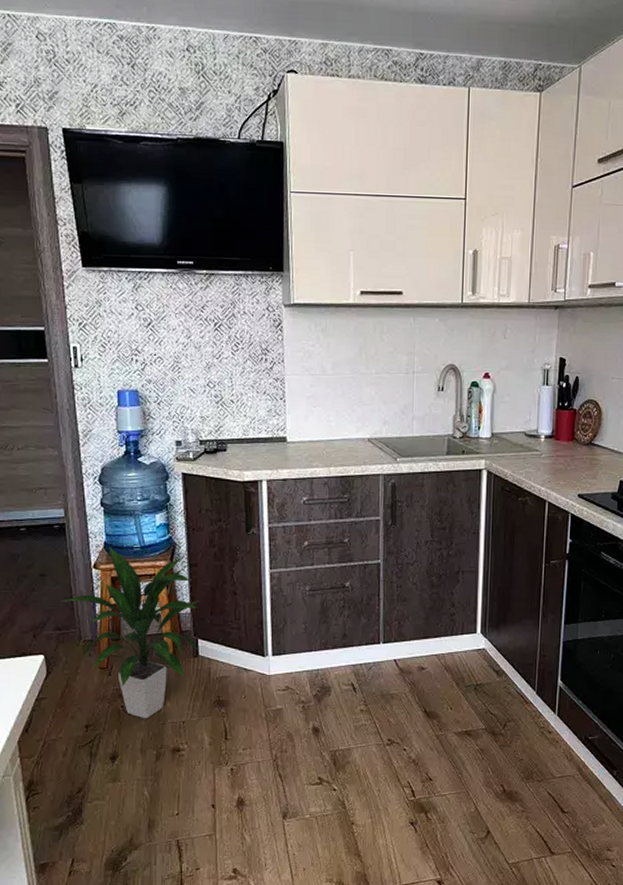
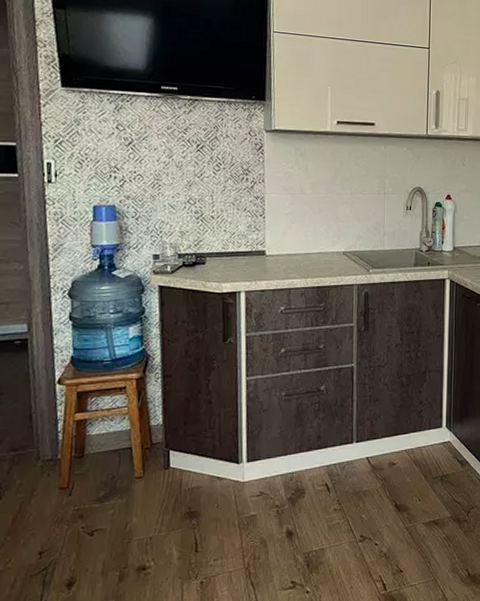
indoor plant: present [60,546,200,719] -> none [17,361,173,539]

